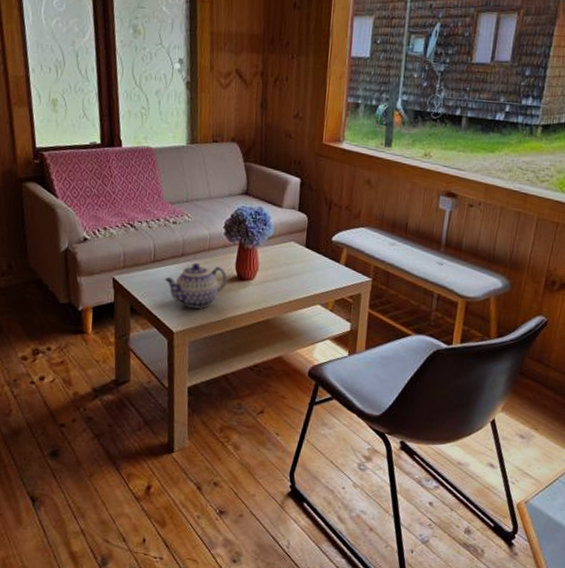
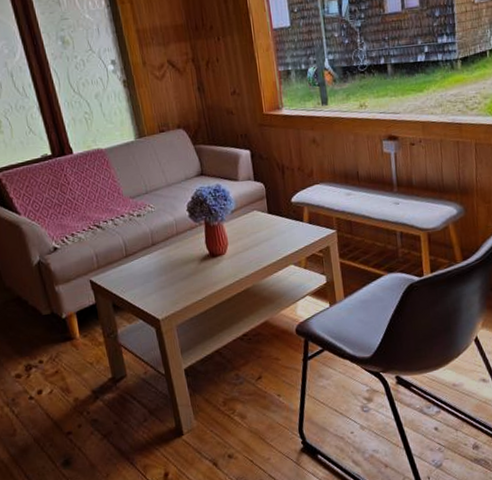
teapot: present [164,262,227,309] -> none [140,249,201,293]

